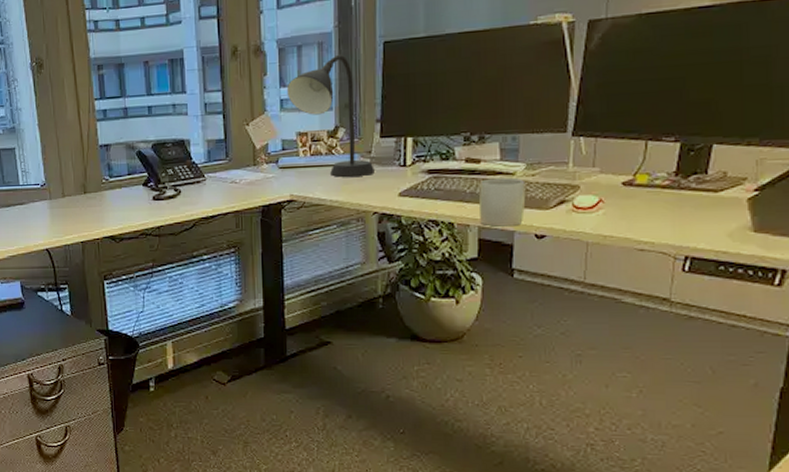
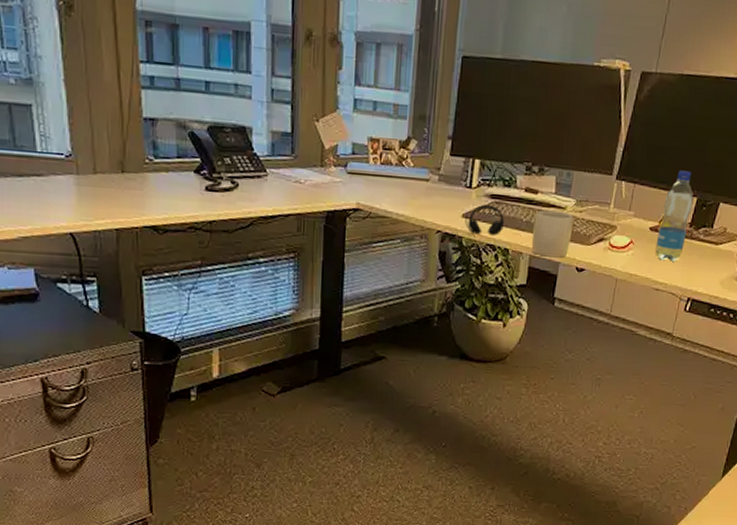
desk lamp: present [286,54,375,177] -> none [361,60,442,193]
headphones: none [373,180,445,218] -> present [436,204,504,238]
bottle: none [633,115,675,218] -> present [655,170,694,263]

